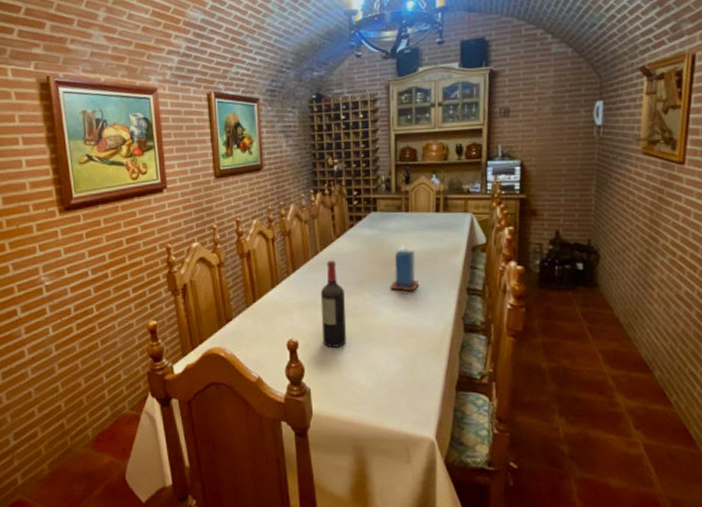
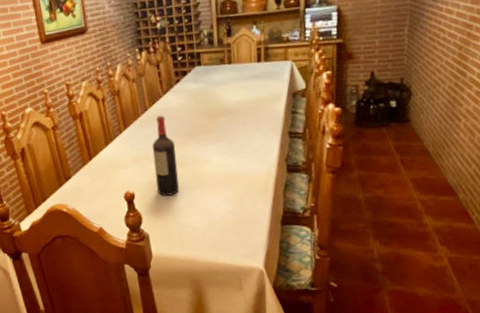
candle: present [390,244,419,292] -> none [217,95,244,139]

